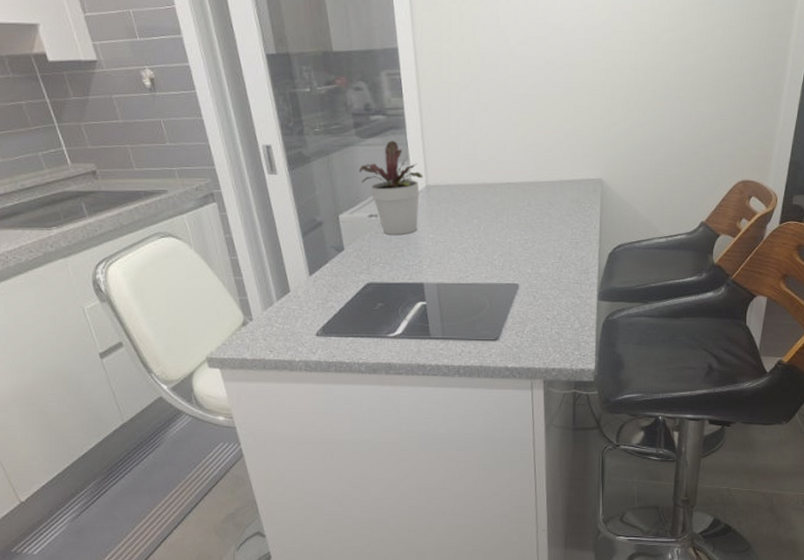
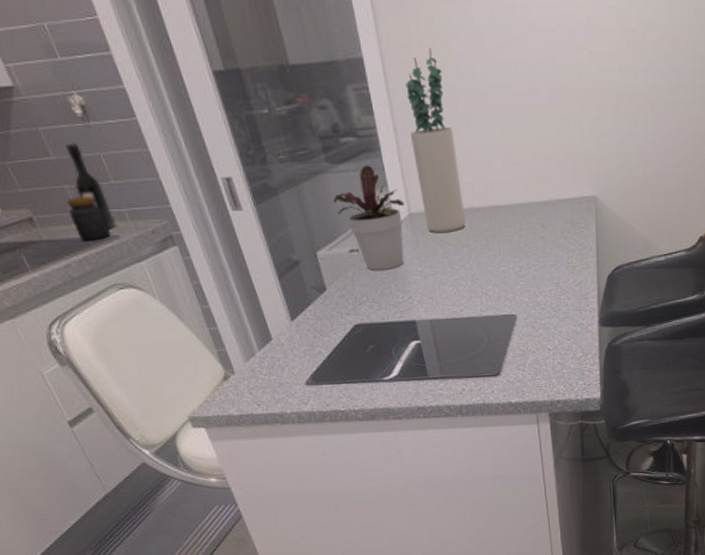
jar: none [127,154,161,194] -> present [67,196,111,242]
bottle: none [133,110,166,185] -> present [66,143,116,230]
vase: none [434,42,478,205] -> present [406,48,466,234]

